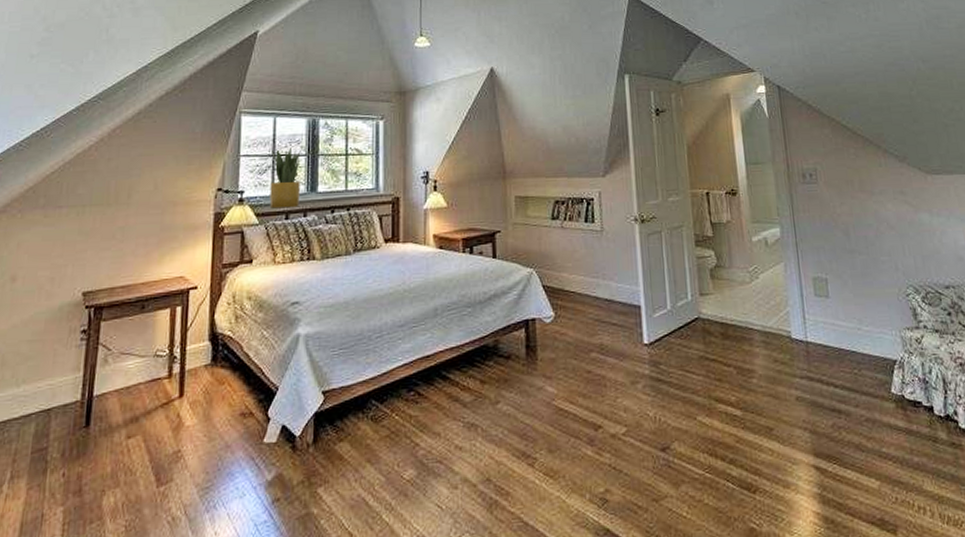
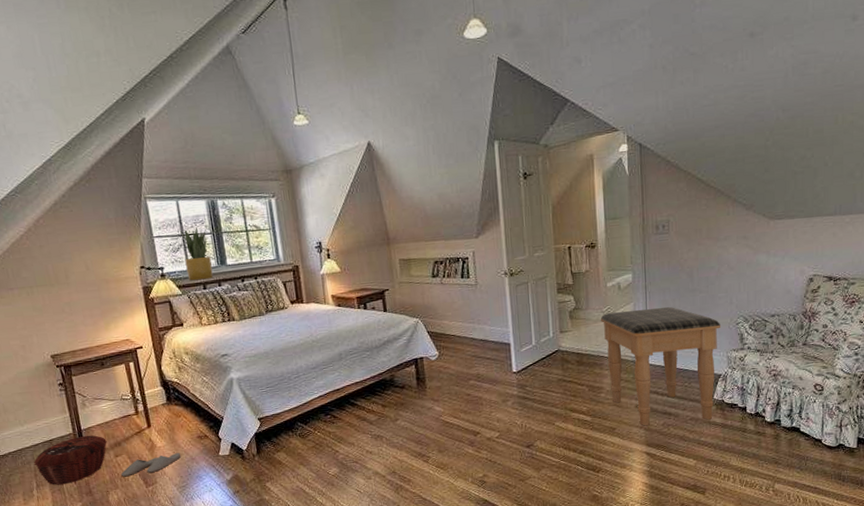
woven basket: none [16,404,122,478] -> present [33,435,107,485]
slippers: none [128,436,214,470] -> present [121,453,181,477]
footstool: none [746,269,893,427] -> present [600,306,721,426]

